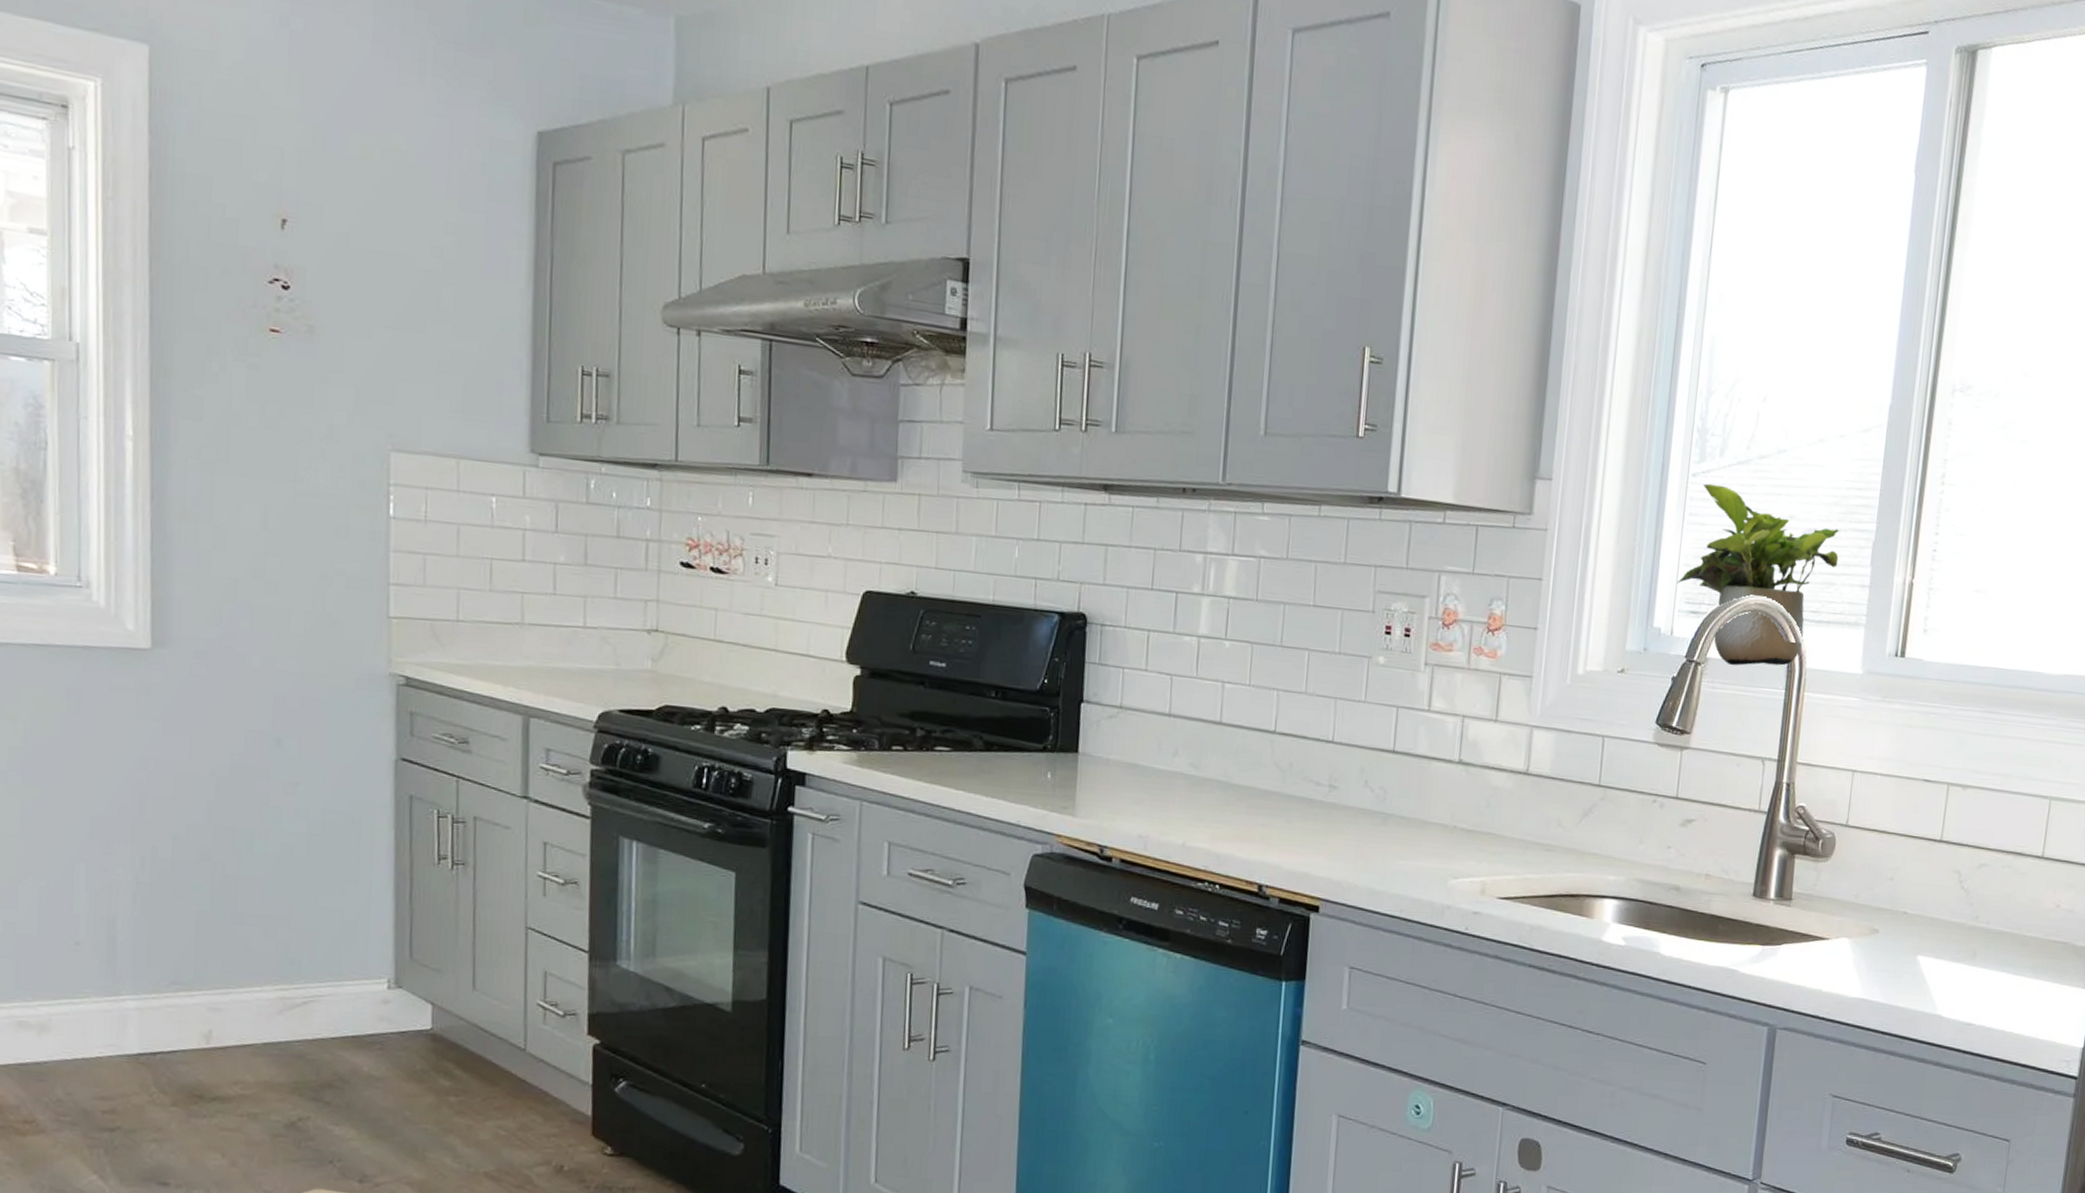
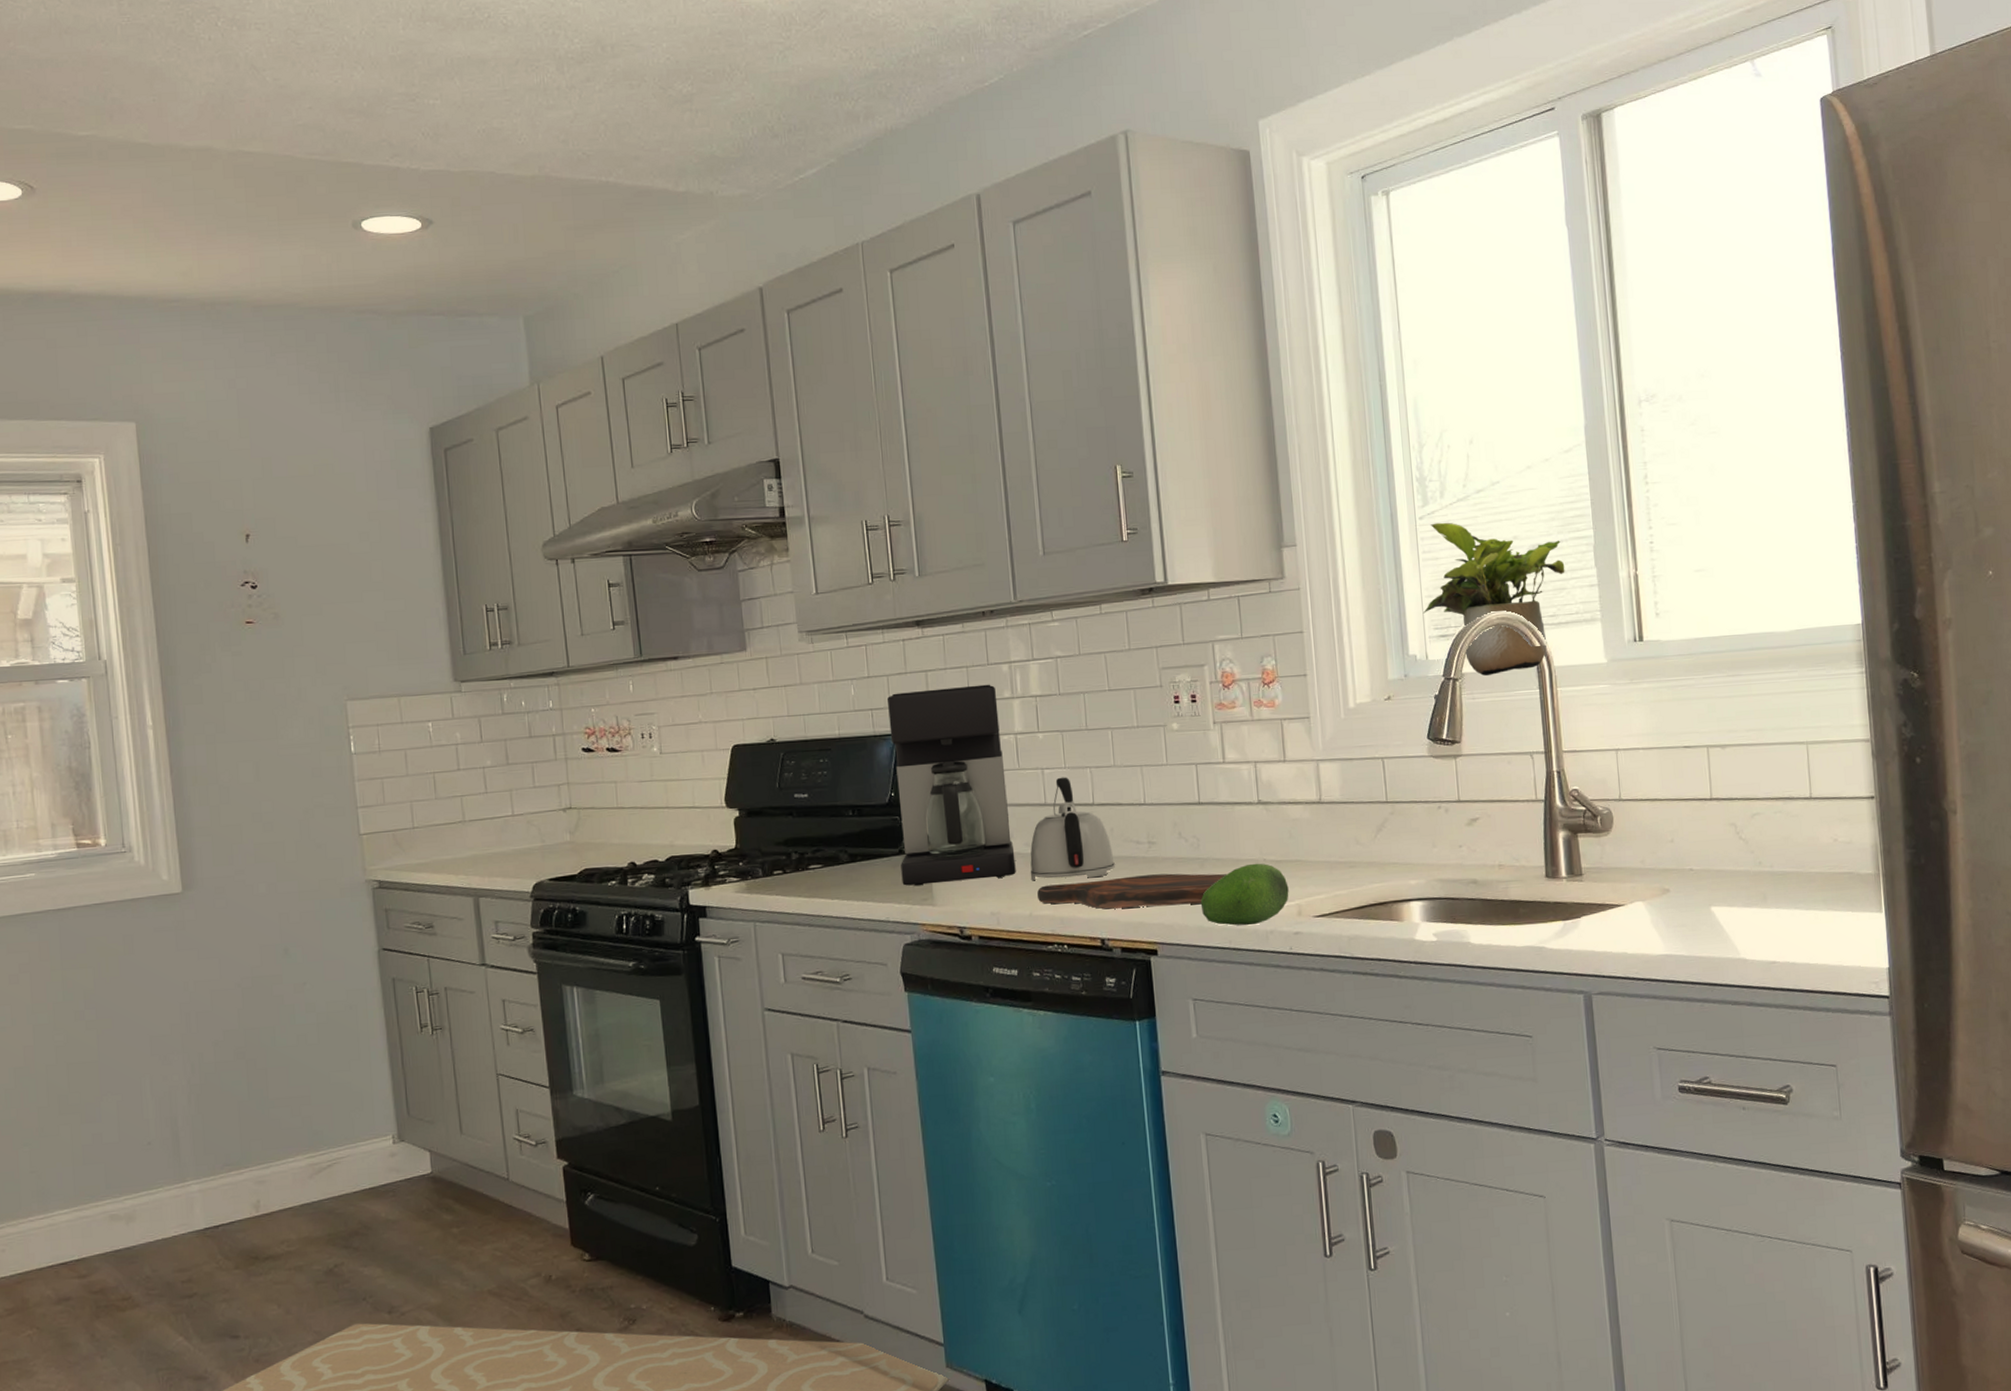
coffee maker: none [1041,564,1185,798] -> present [888,684,1016,886]
kettle: none [1189,695,1288,815] -> present [1030,777,1115,880]
cutting board: none [1194,814,1410,863] -> present [1037,873,1226,909]
fruit: none [1375,828,1476,897] -> present [1200,863,1289,926]

